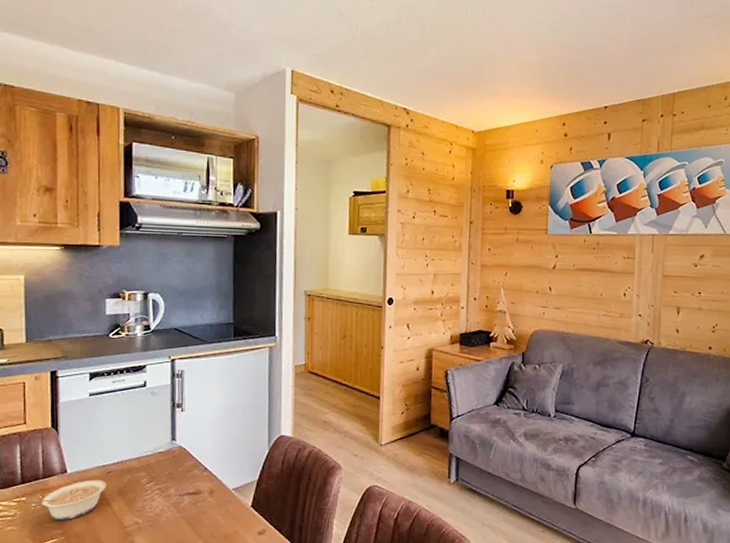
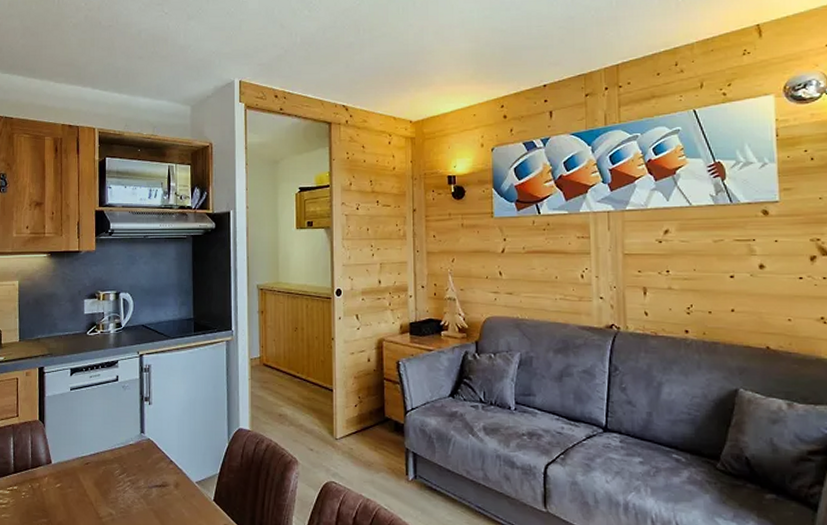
legume: present [27,479,106,521] -> none [18,470,85,510]

